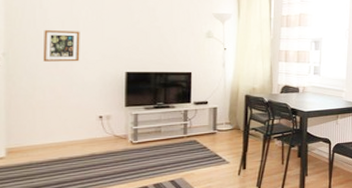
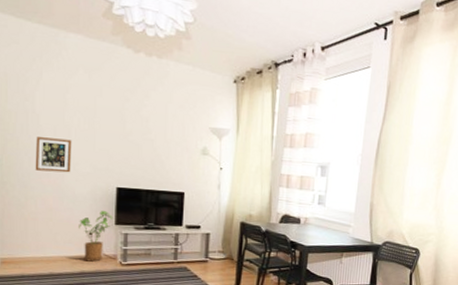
house plant: none [89,95,123,144] -> present [79,211,113,262]

